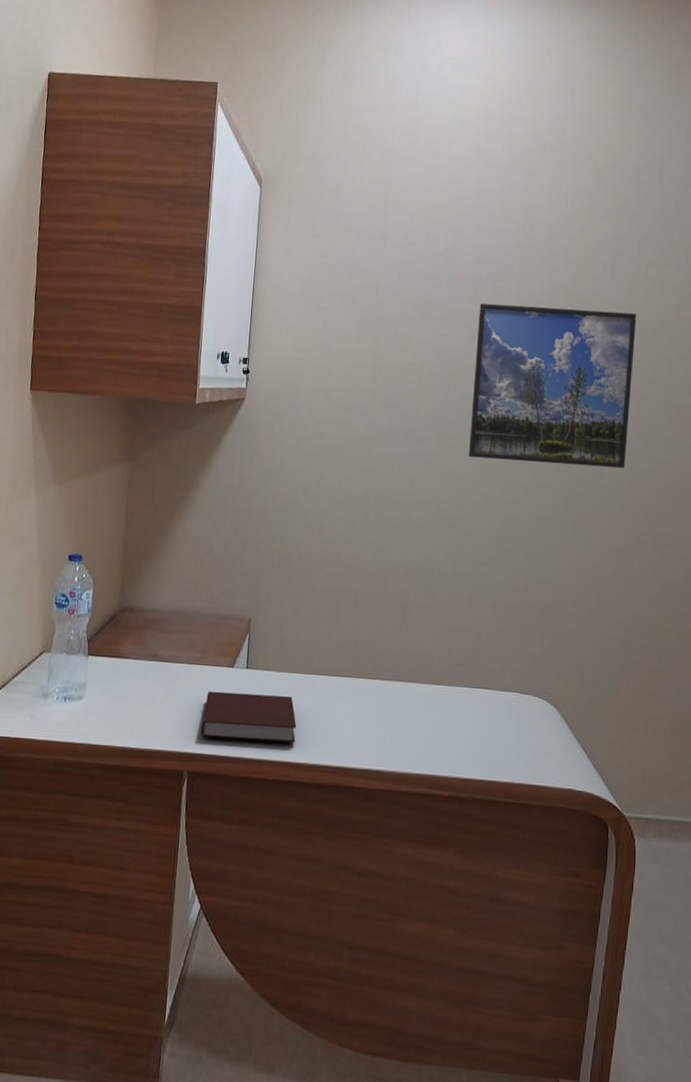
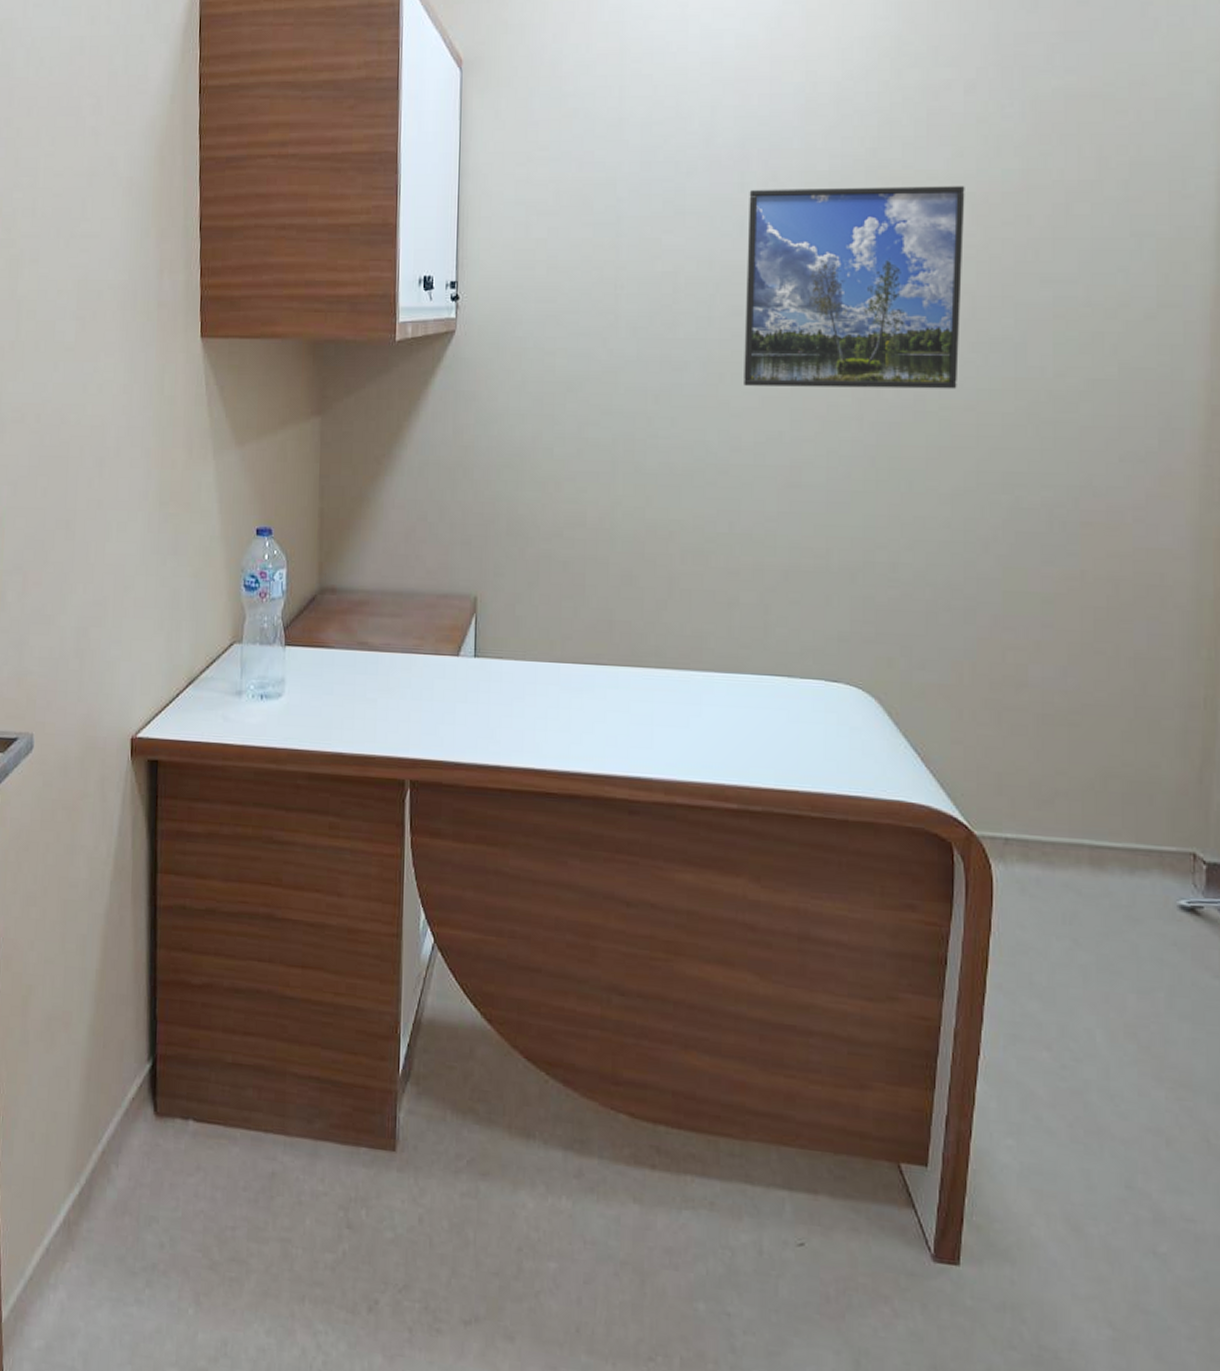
notebook: present [201,691,297,743] -> none [424,684,540,745]

